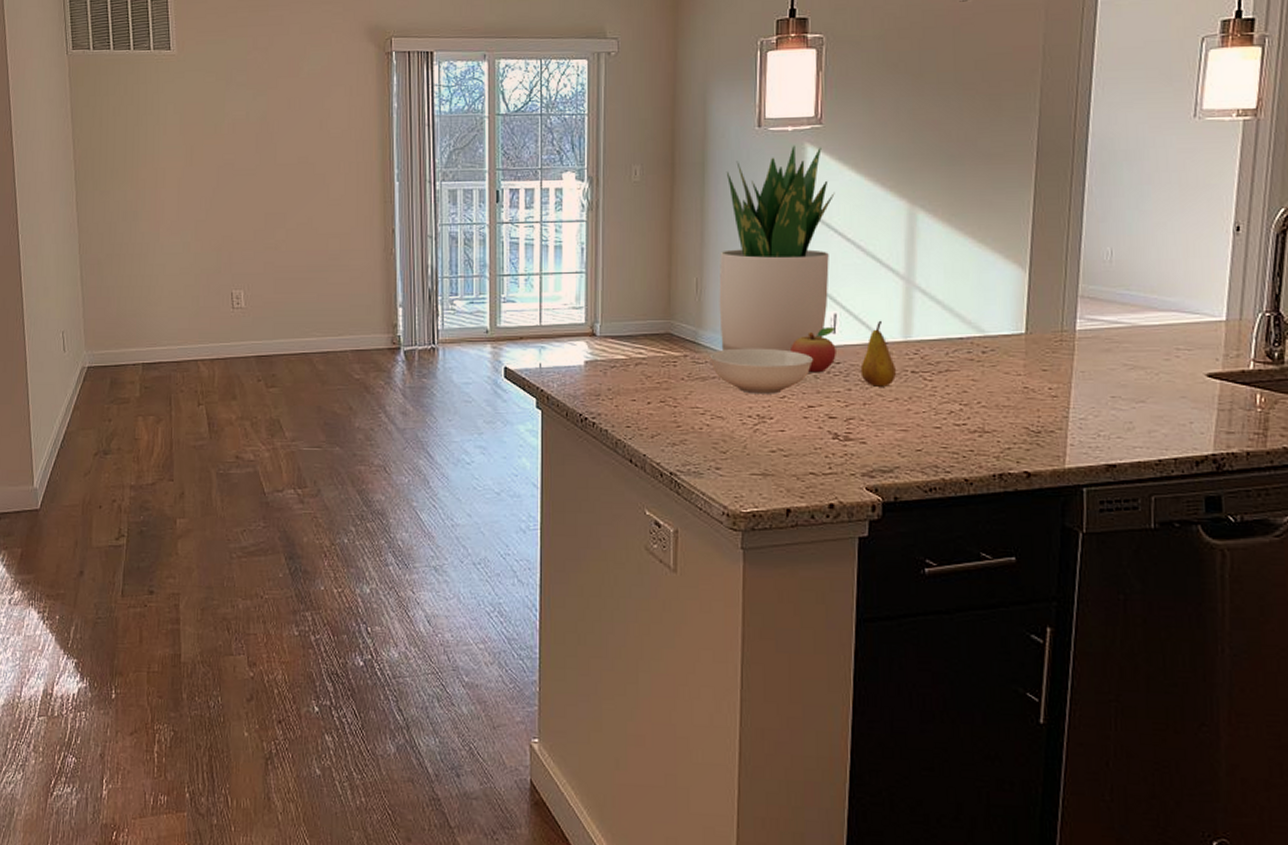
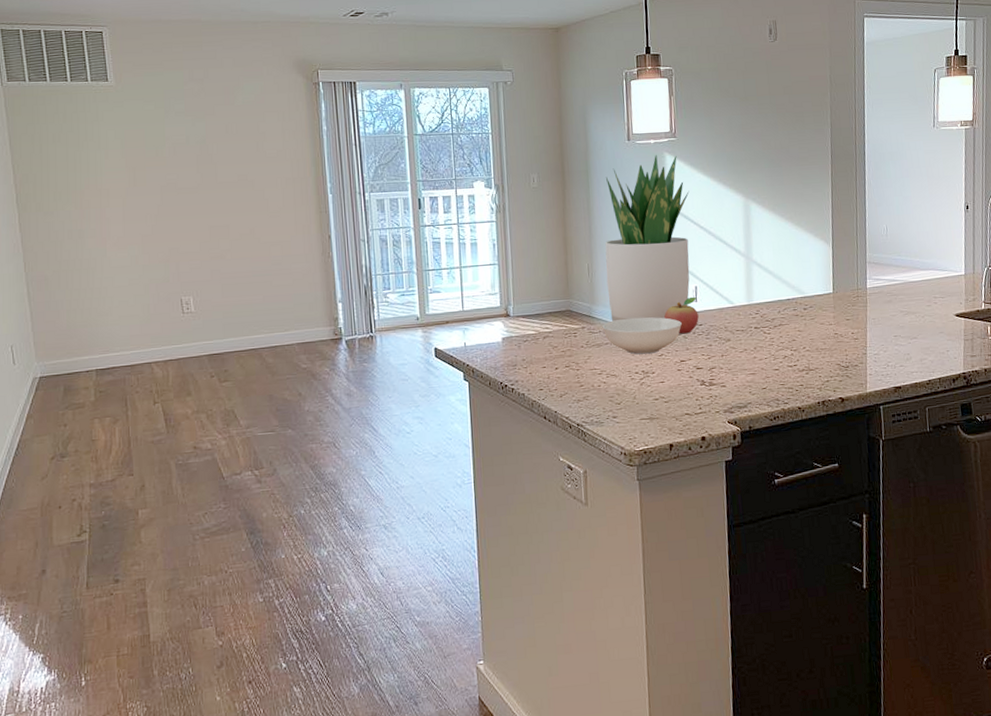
fruit: present [860,320,896,387] -> none [717,289,744,341]

